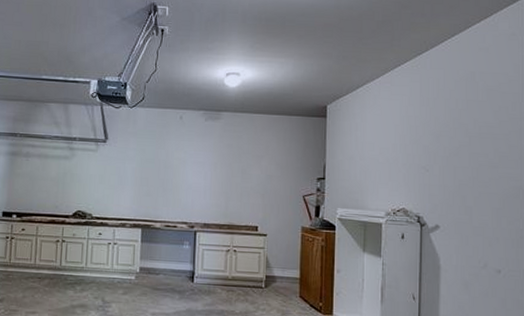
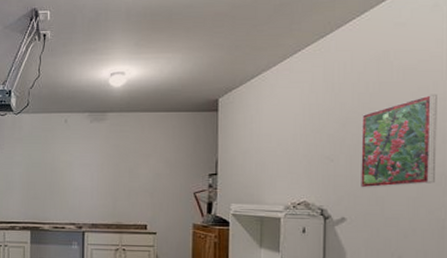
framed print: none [451,114,515,198] -> present [359,94,437,188]

